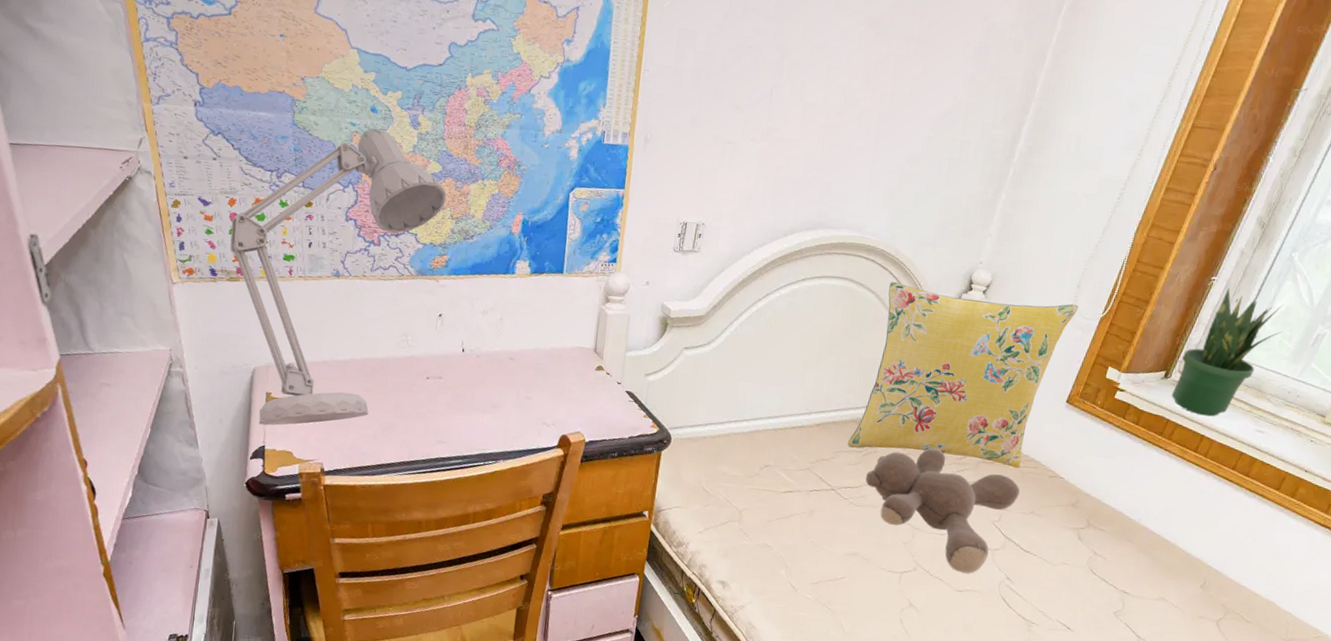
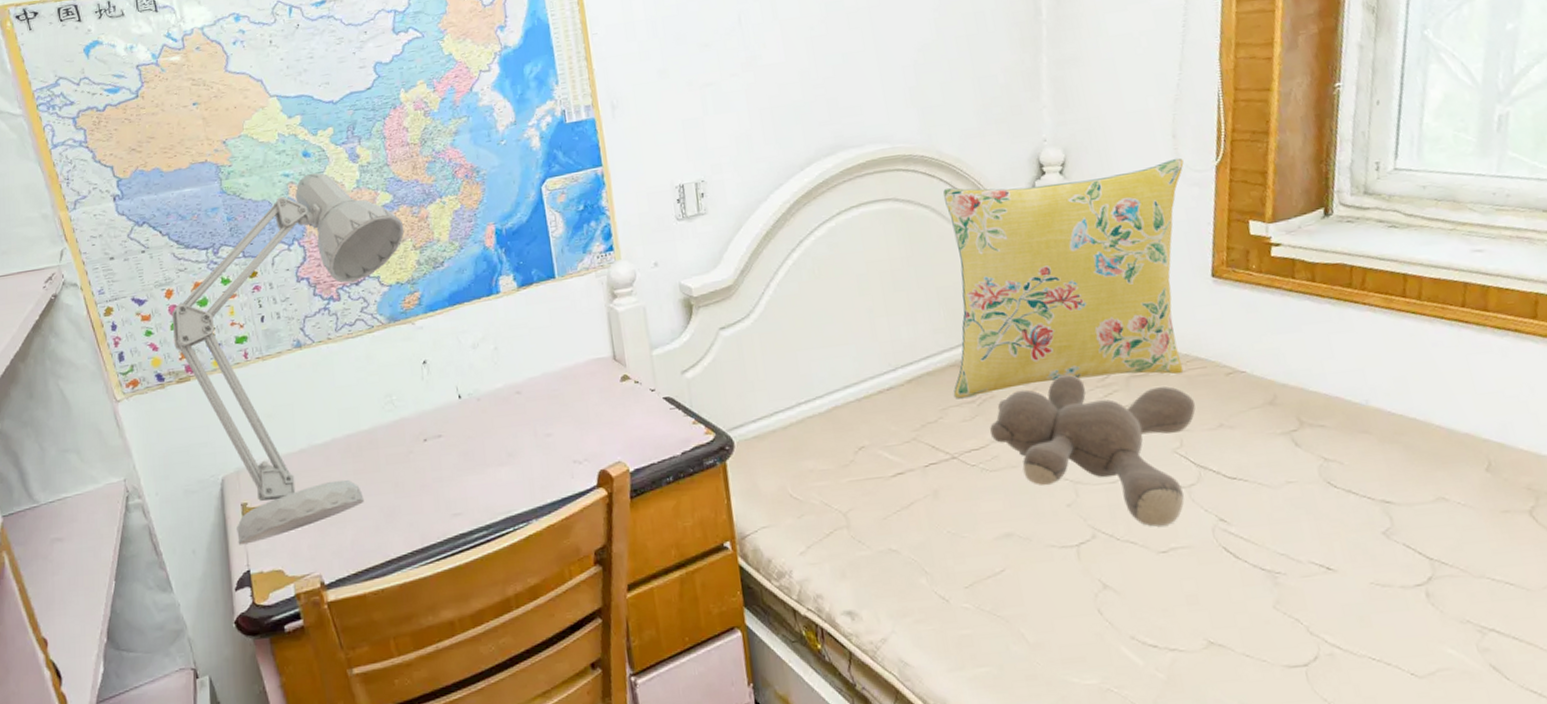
planter: present [1171,288,1283,417] -> none [1337,90,1451,250]

